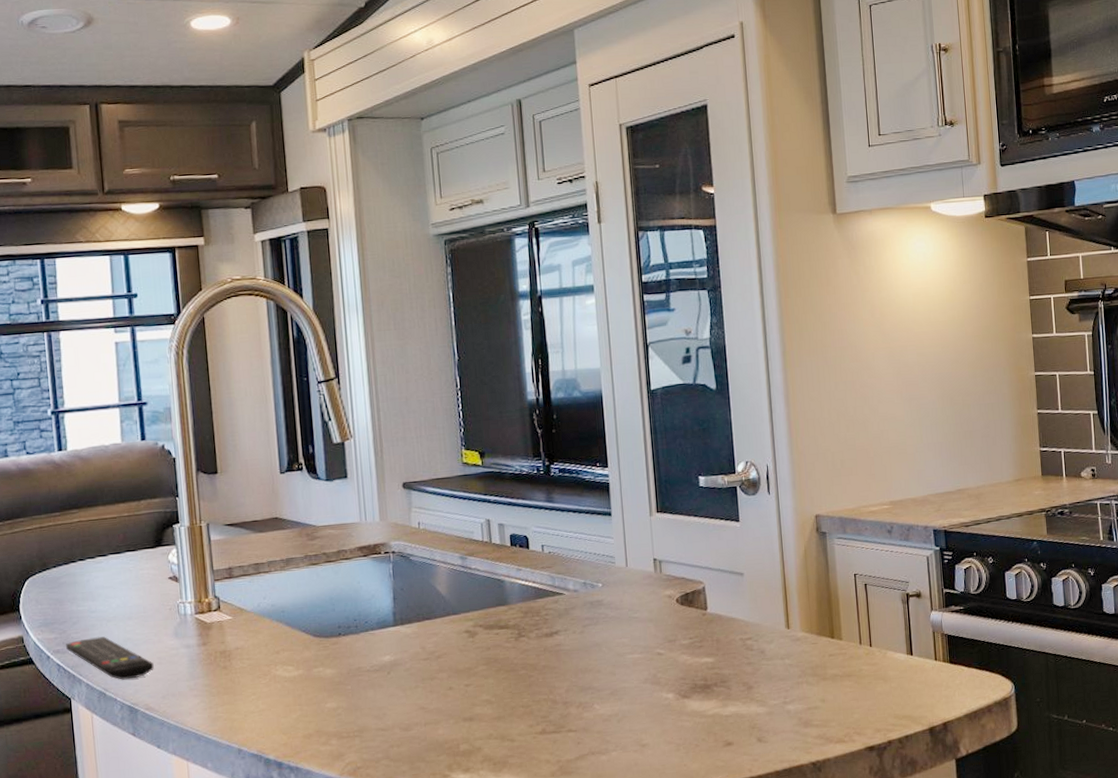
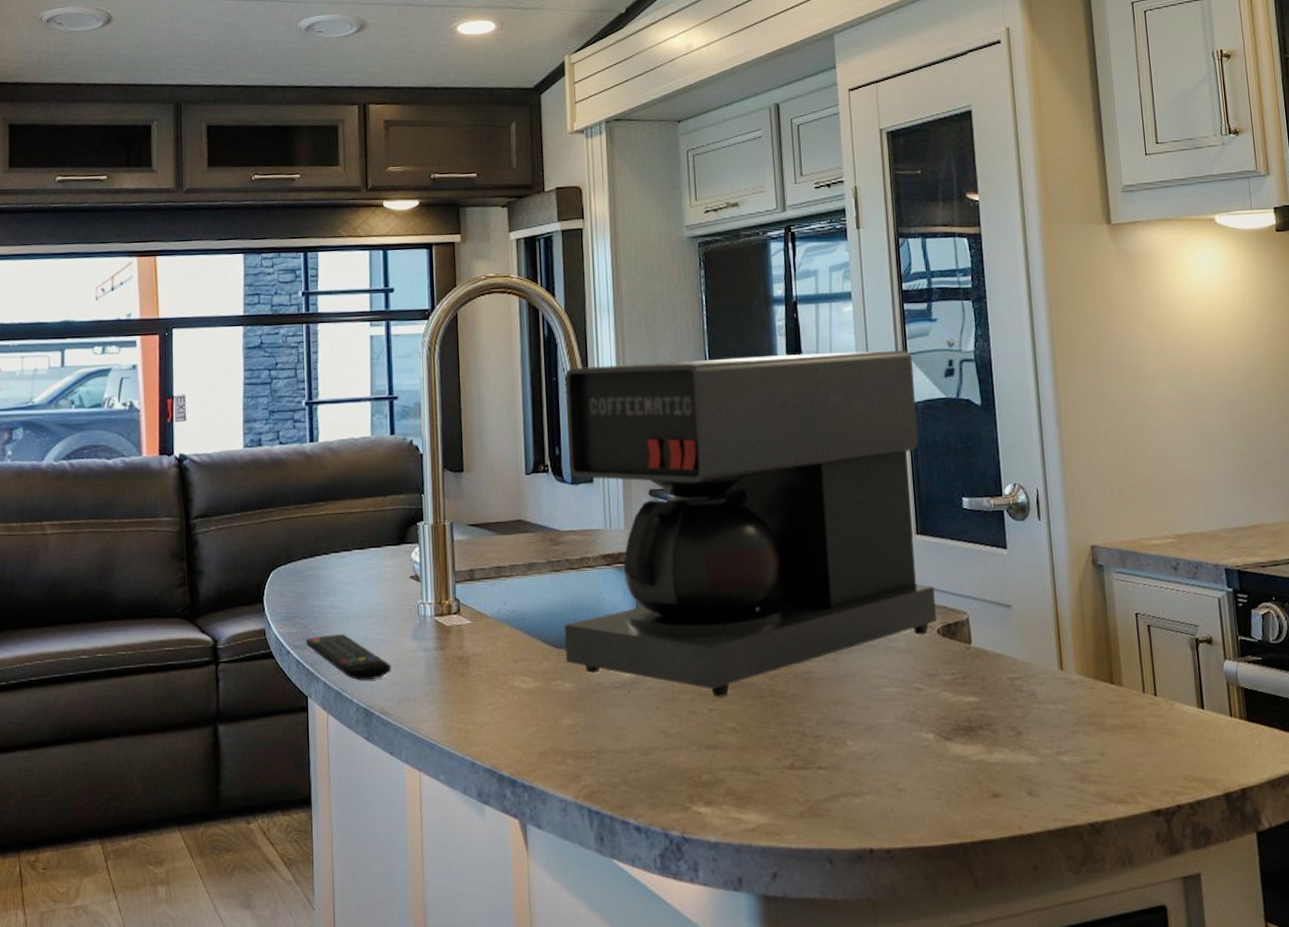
coffee maker: none [315,340,676,674] -> present [564,350,937,698]

